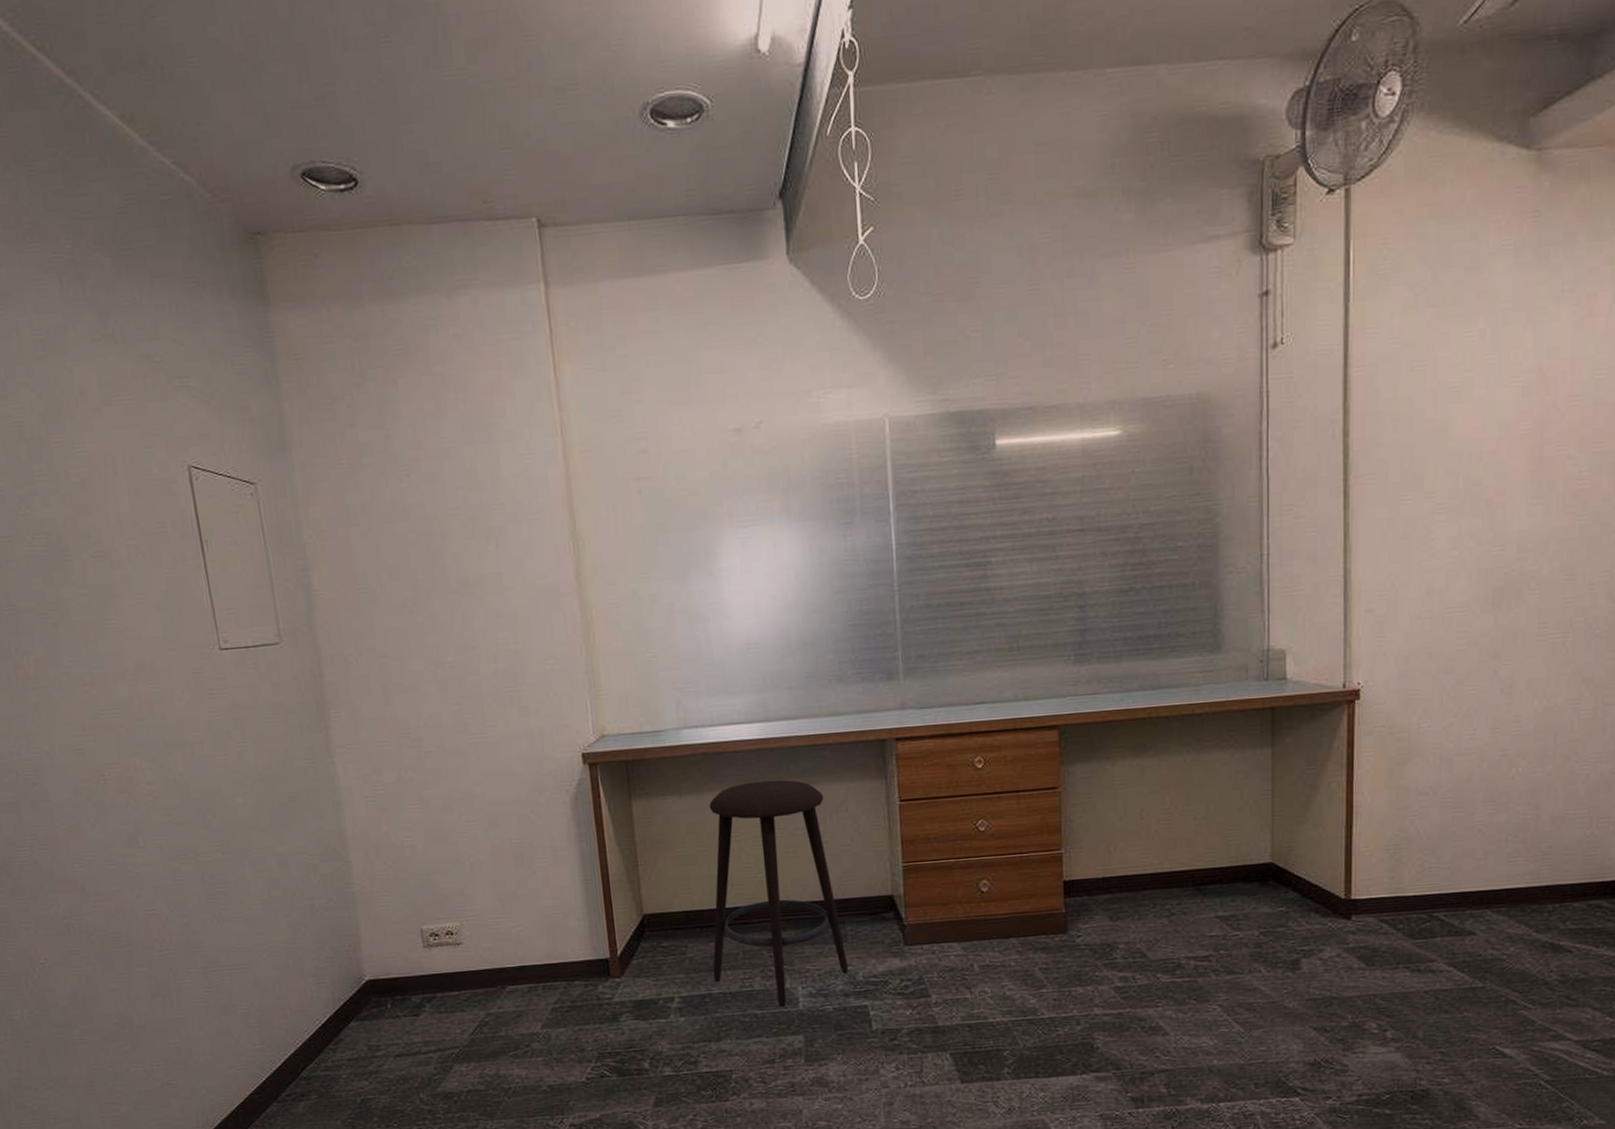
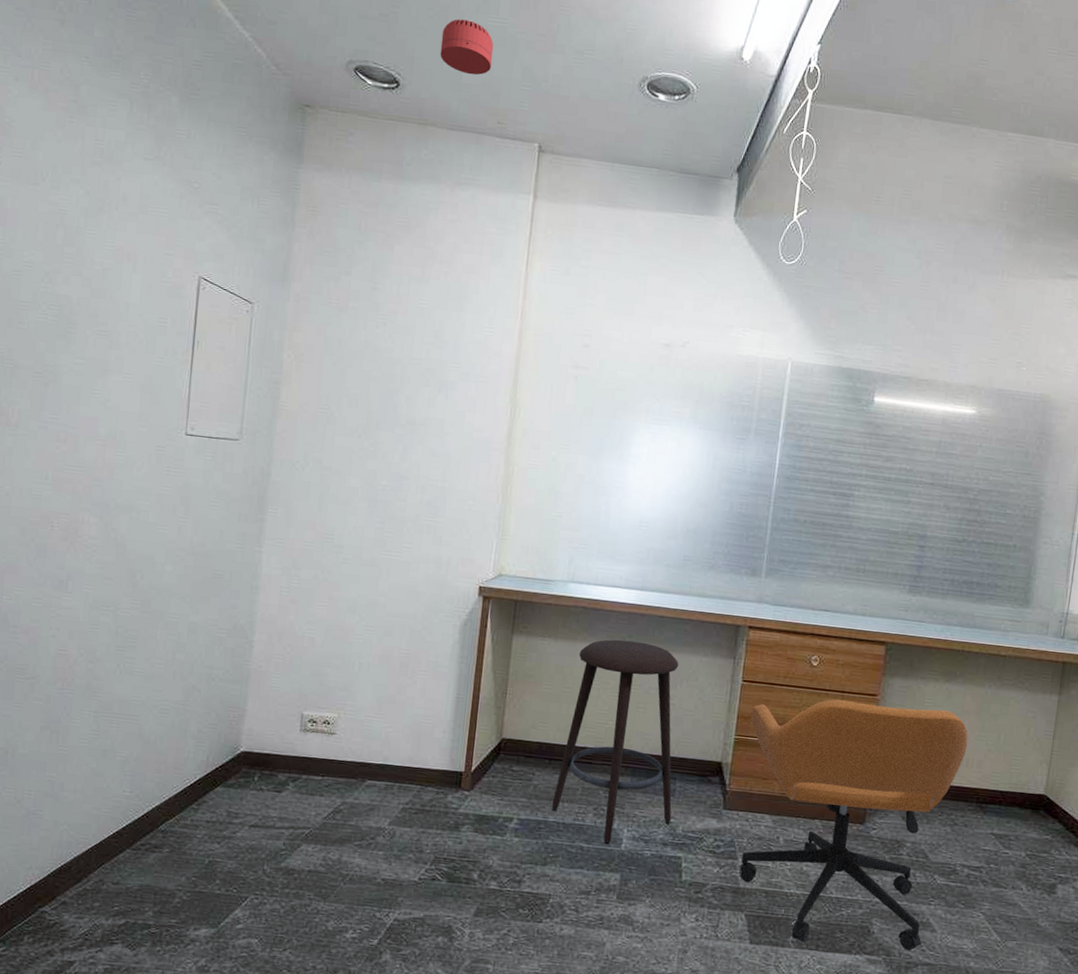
smoke detector: none [392,80,461,150] -> present [440,19,493,76]
office chair: none [916,789,1173,1072] -> present [739,699,968,951]

